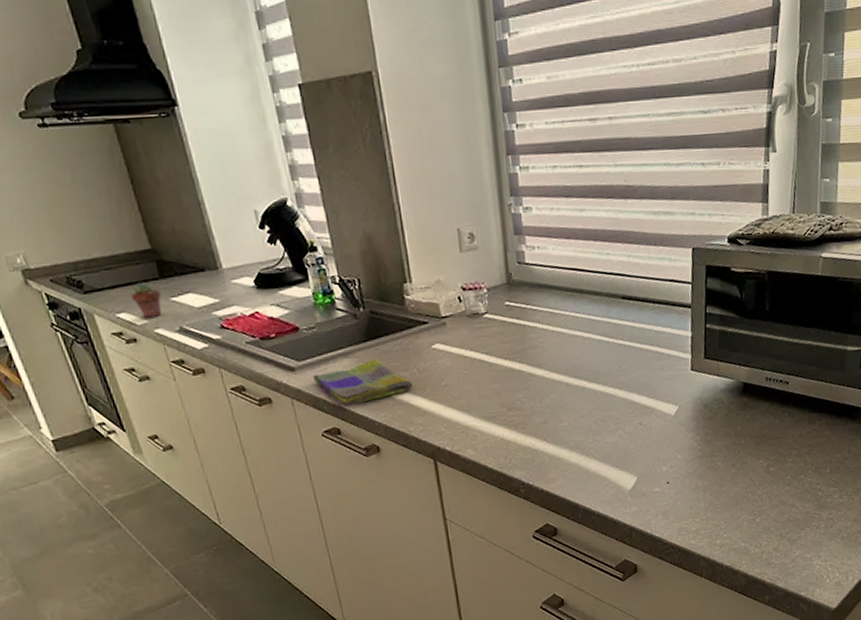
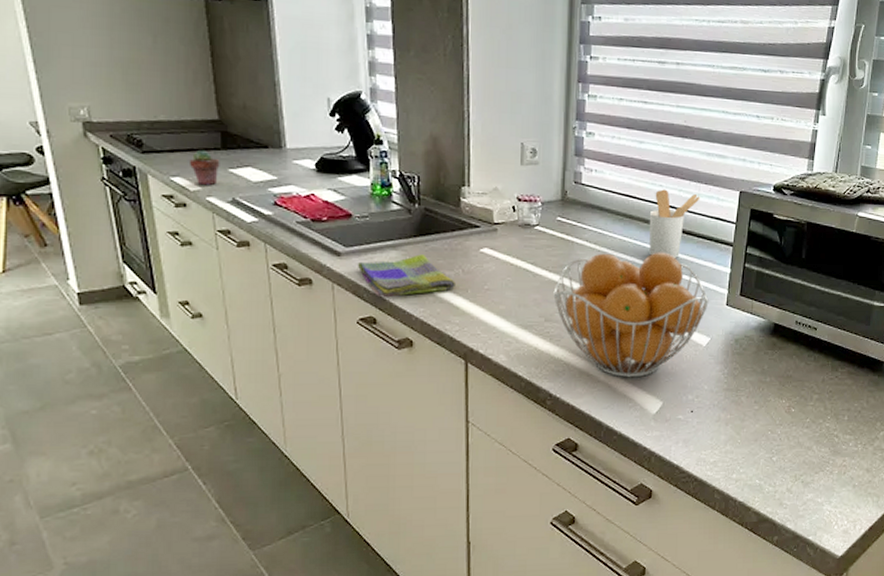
fruit basket: none [512,324,673,458] -> present [553,252,709,378]
utensil holder: none [599,257,651,329] -> present [649,189,700,258]

